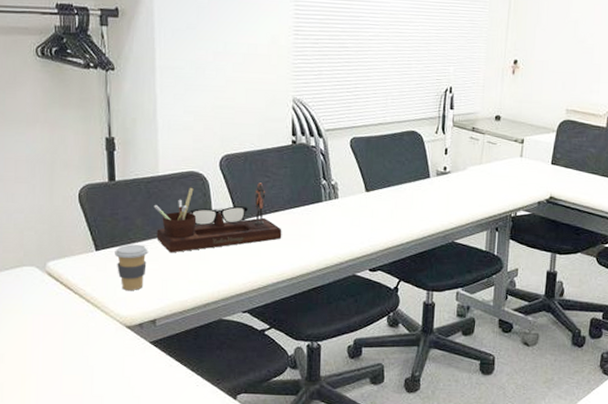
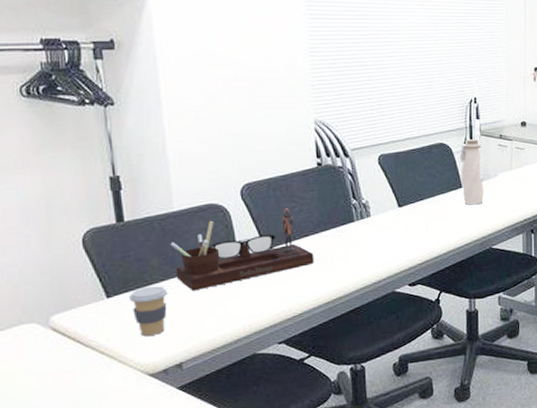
water bottle: none [429,129,453,197] -> present [460,139,484,205]

